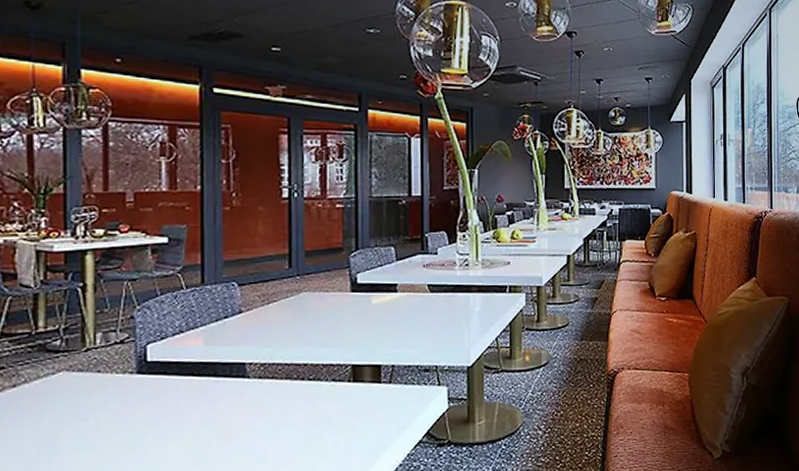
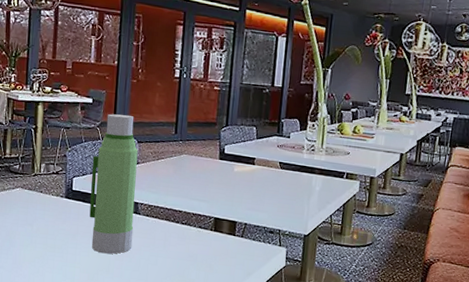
water bottle: none [174,253,242,439] -> present [89,114,138,254]

